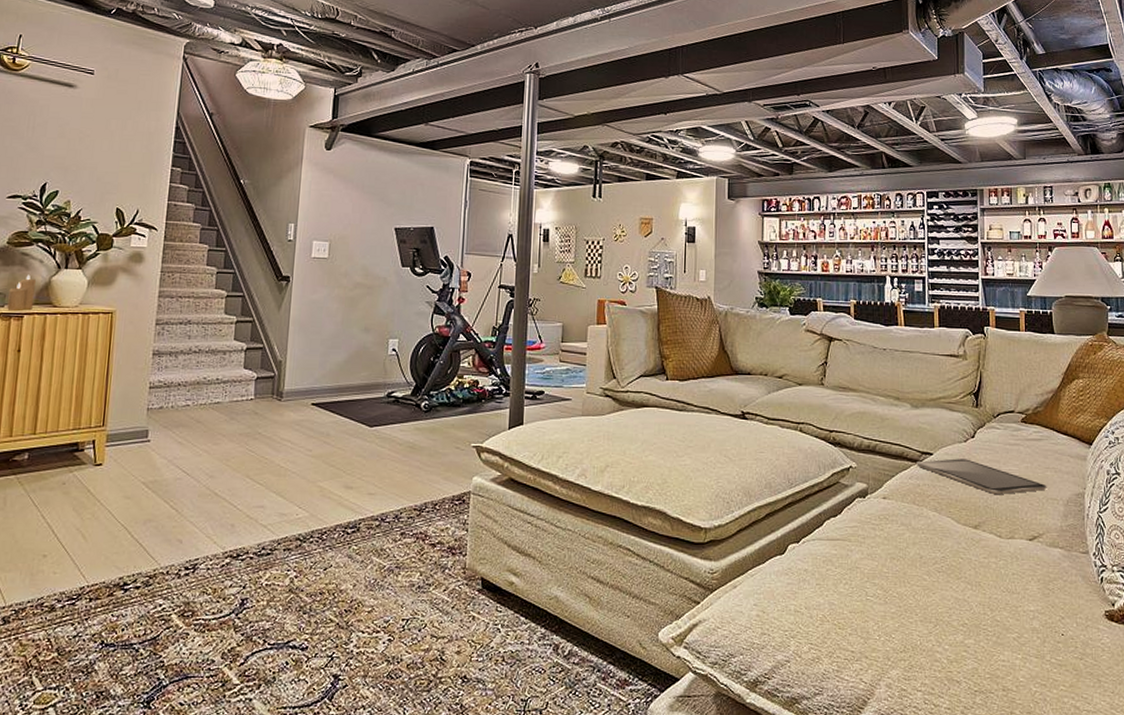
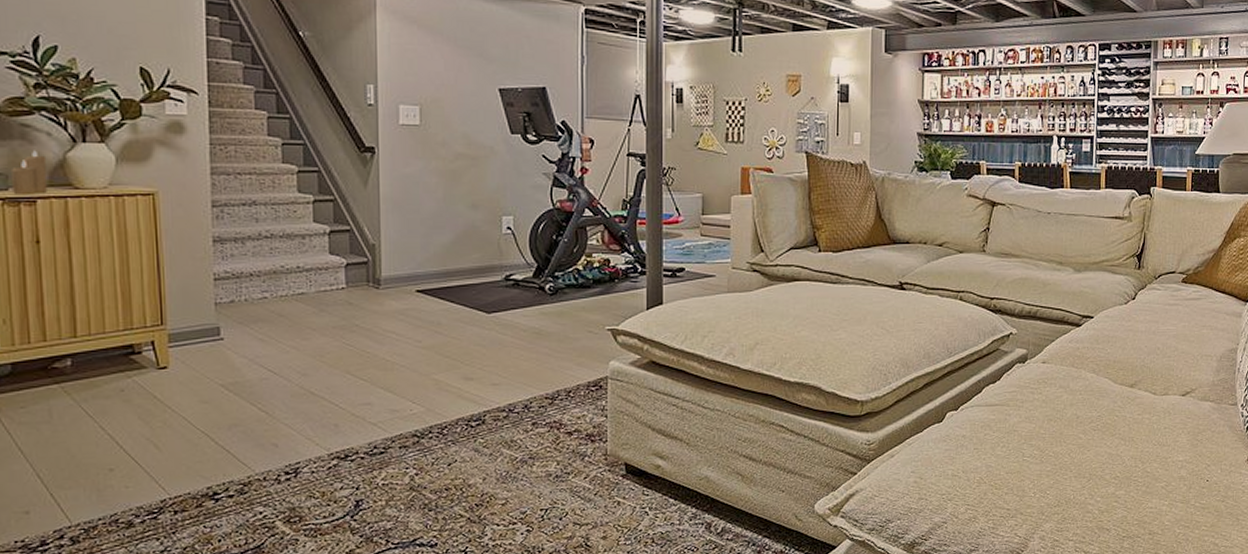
tablet: present [915,458,1047,495] -> none [1076,320,1203,354]

